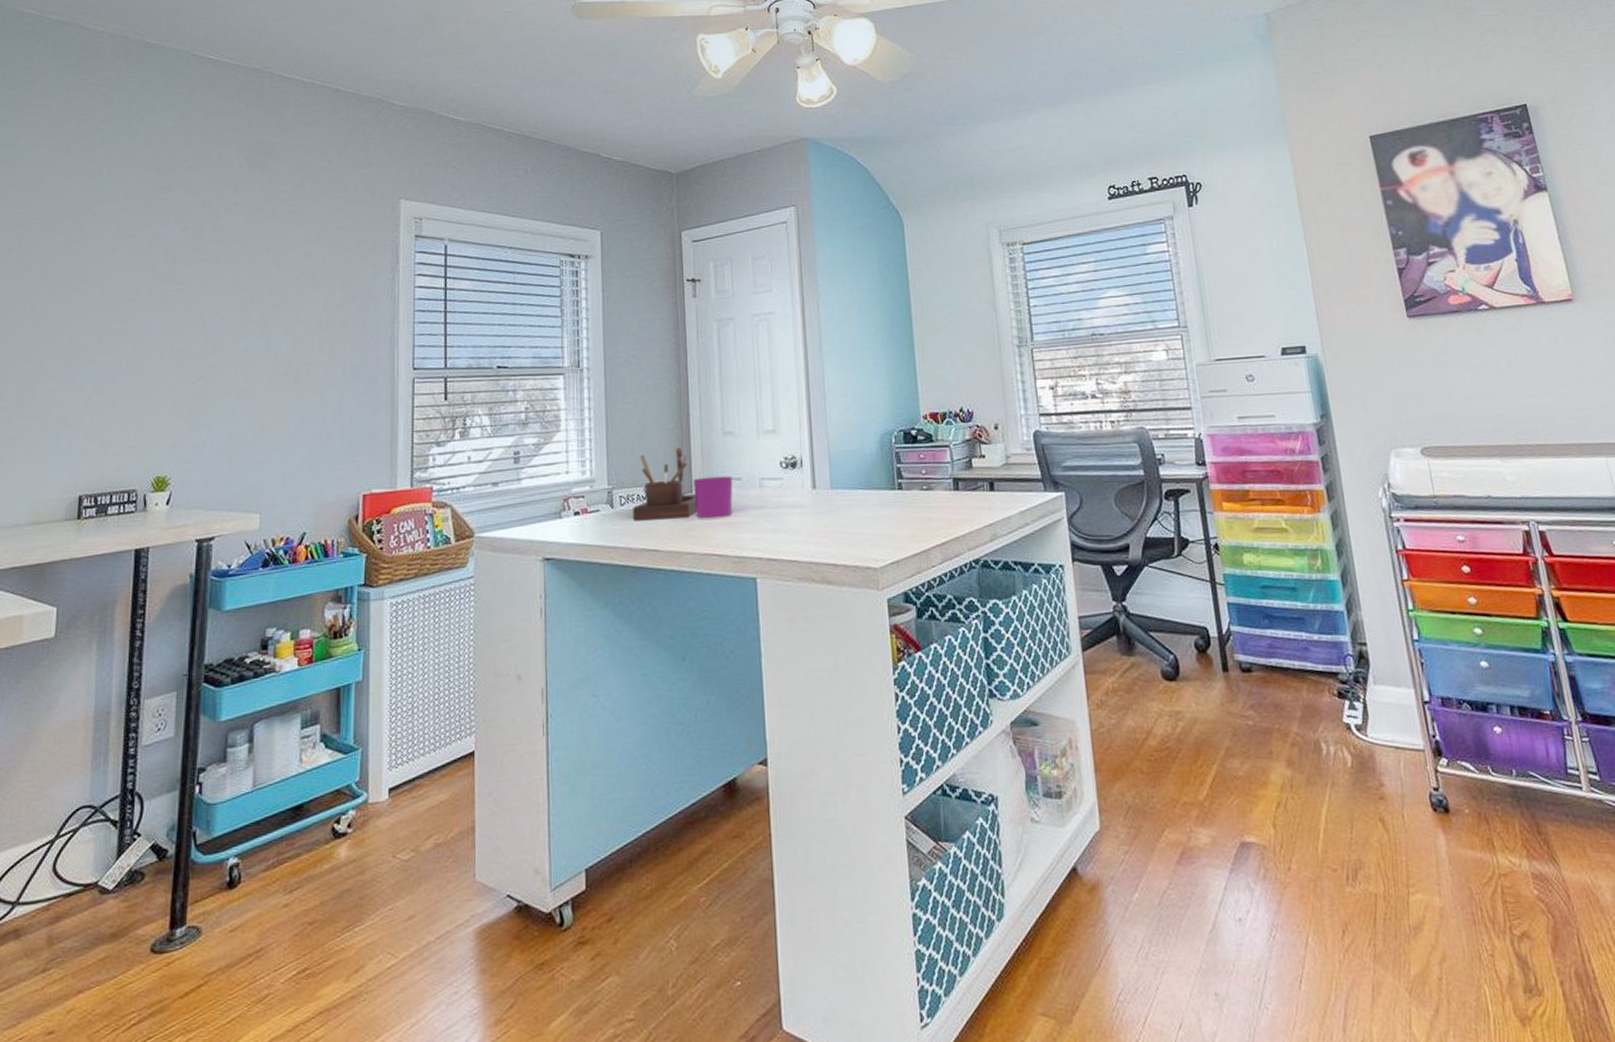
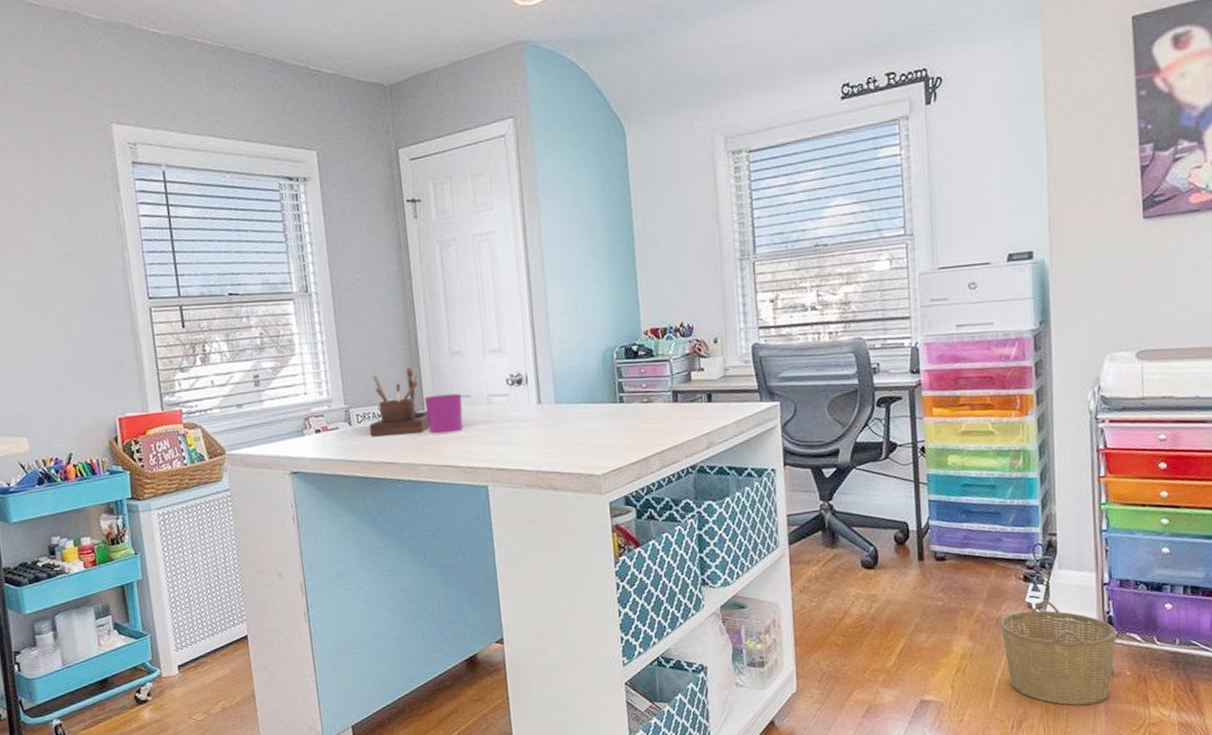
basket: none [1318,721,1451,851] -> present [999,600,1117,706]

